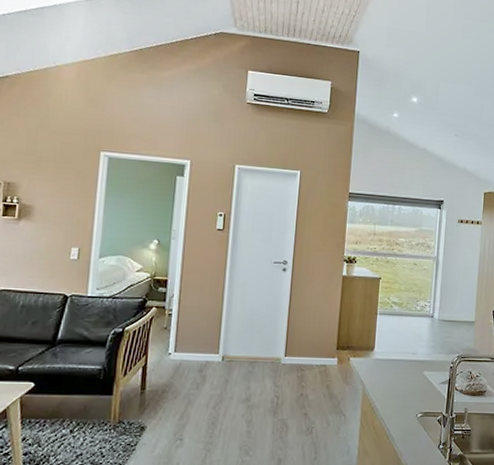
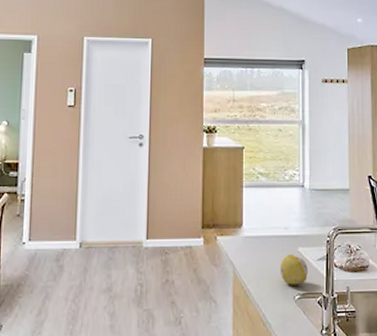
fruit: none [405,376,431,405] -> present [279,253,308,285]

